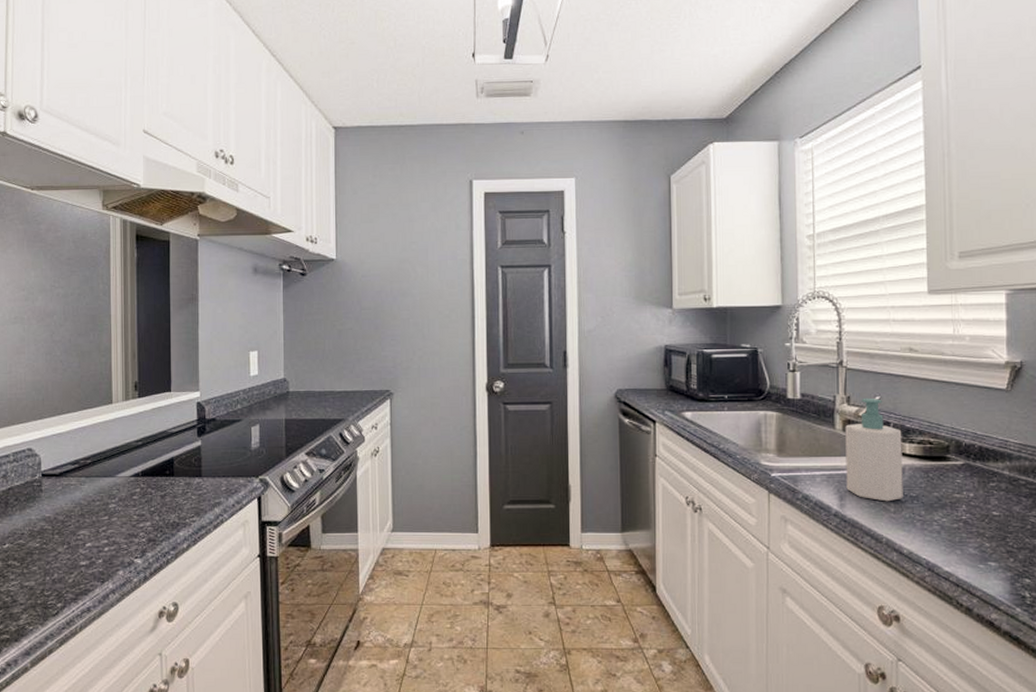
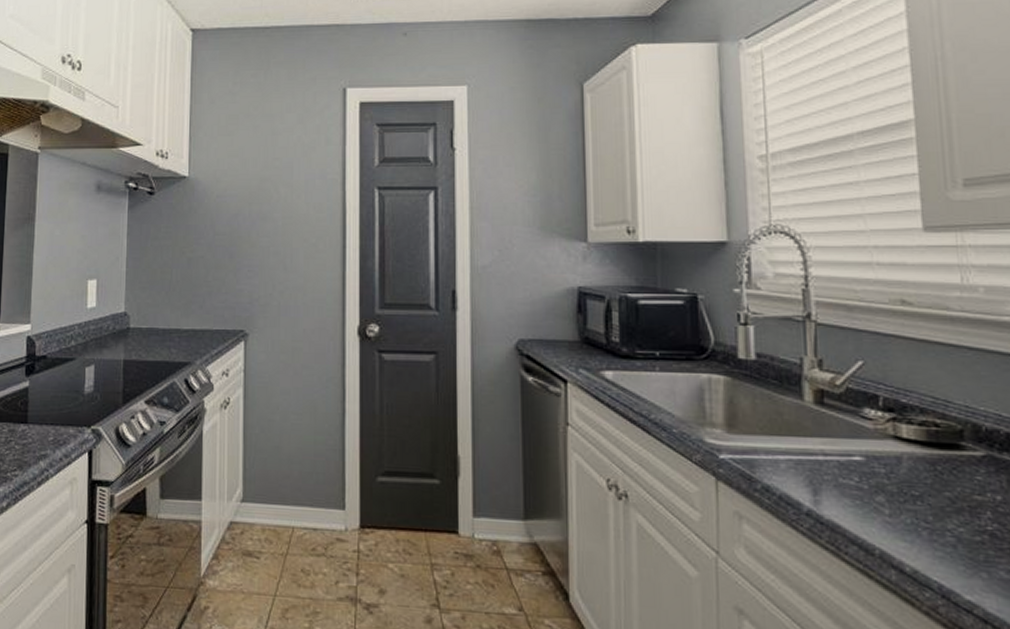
soap bottle: present [845,398,903,502] -> none [817,362,902,501]

